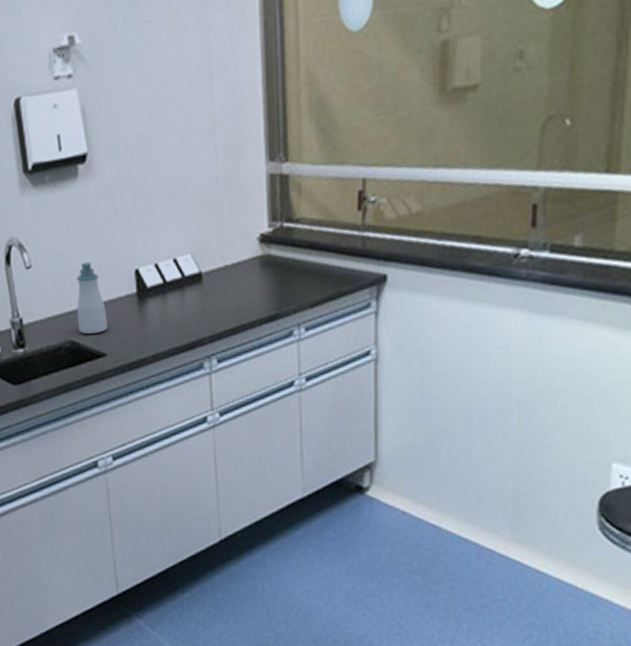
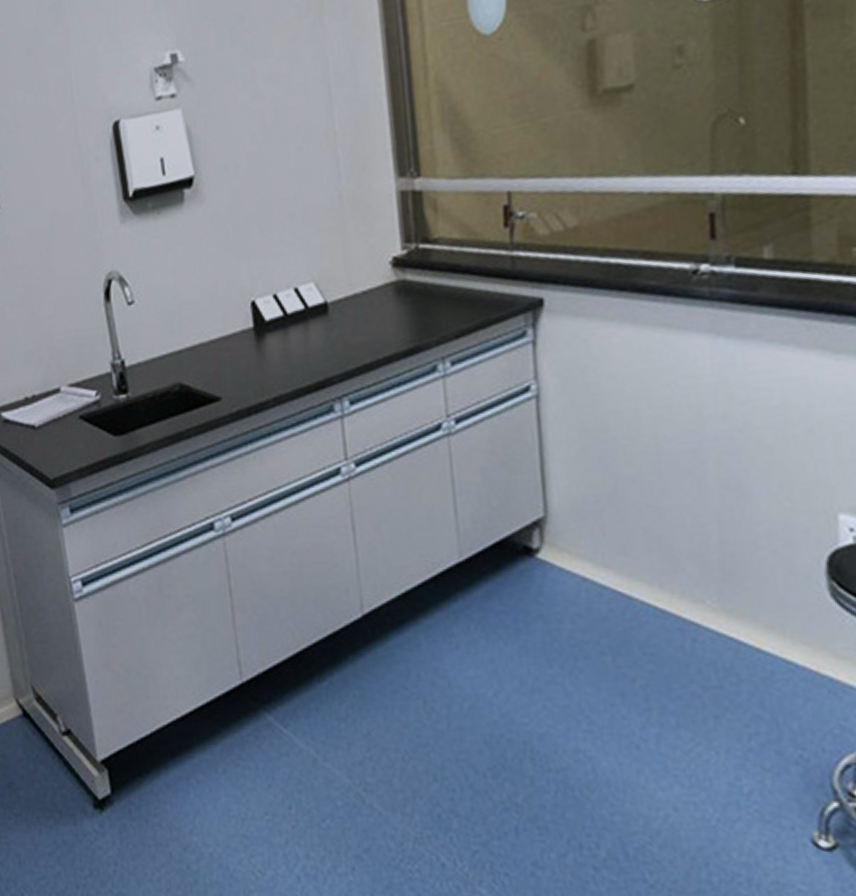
soap bottle: present [76,262,107,334] -> none [185,295,221,376]

